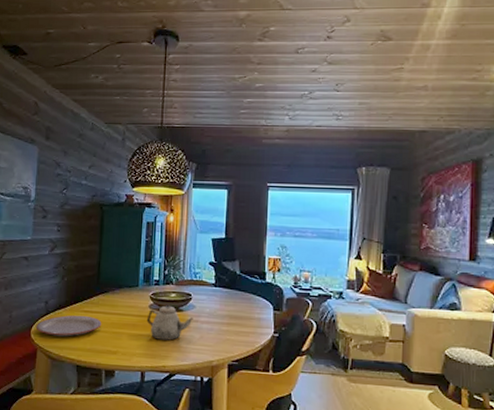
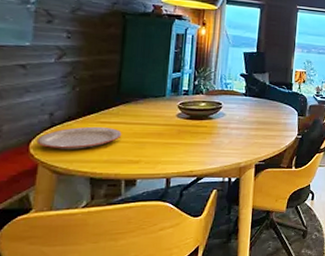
teapot: present [146,304,193,341] -> none [173,113,223,147]

